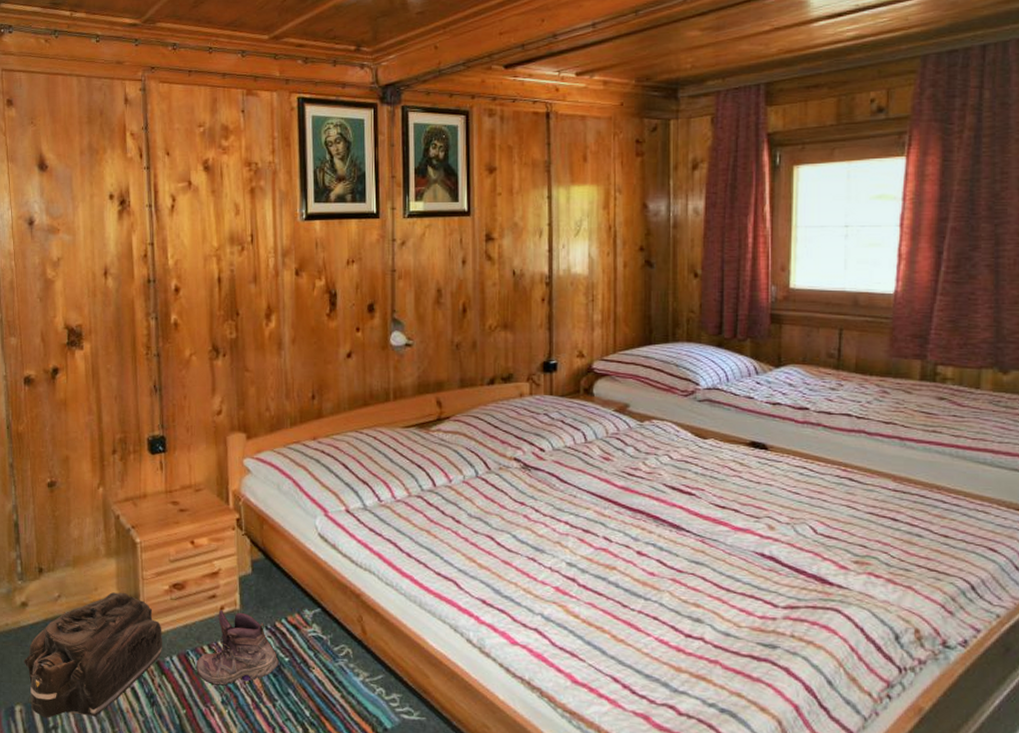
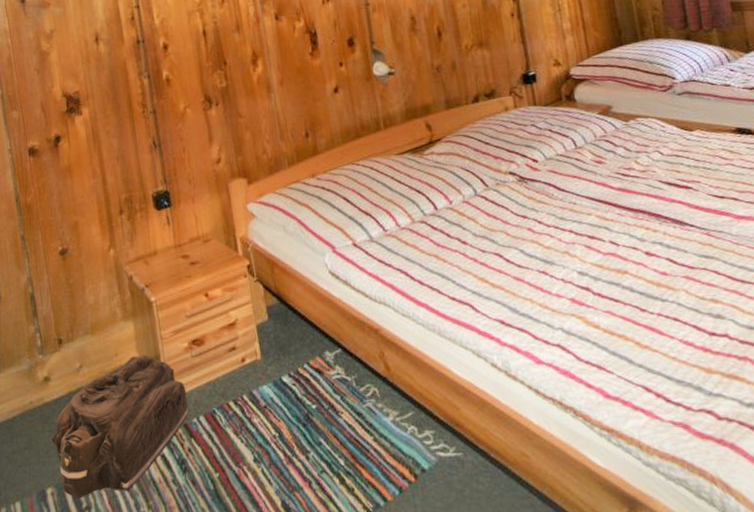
hiking boot: present [196,609,279,686] -> none [224,361,307,443]

